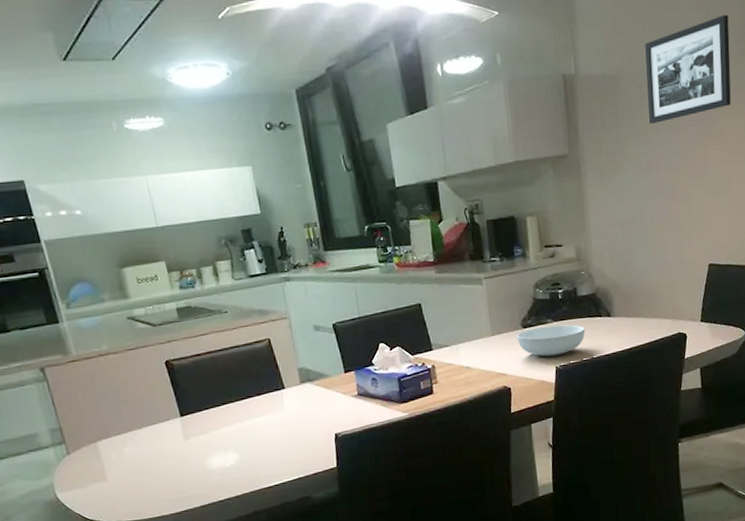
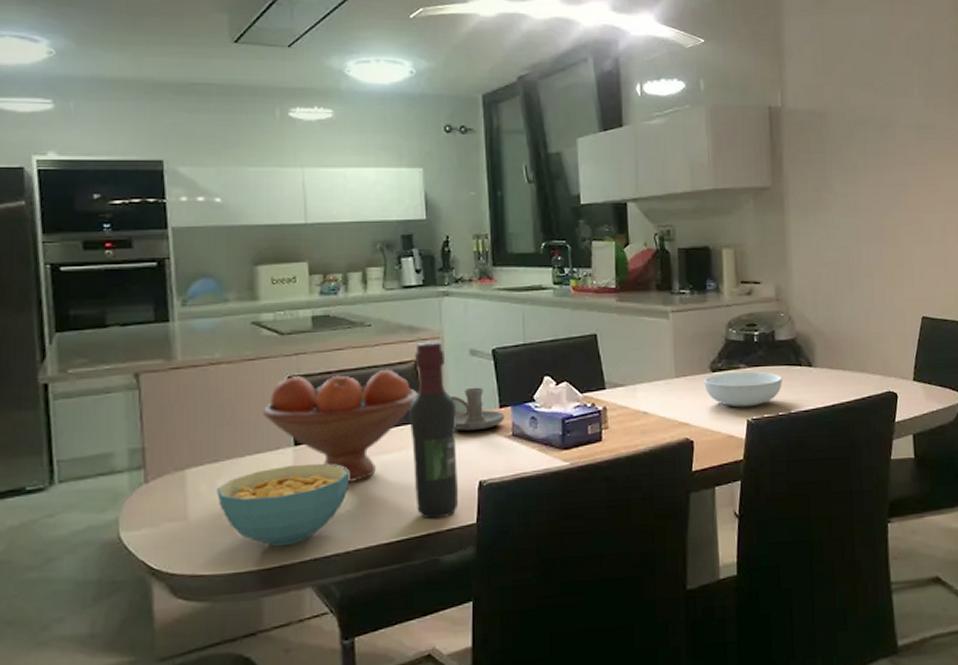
cereal bowl: none [125,429,230,496] -> present [217,463,350,547]
fruit bowl: none [149,348,276,442] -> present [262,370,418,482]
wine bottle: none [268,321,320,467] -> present [409,341,459,520]
candle holder: none [303,356,350,395] -> present [451,387,504,431]
picture frame: present [645,15,731,124] -> none [855,65,944,164]

